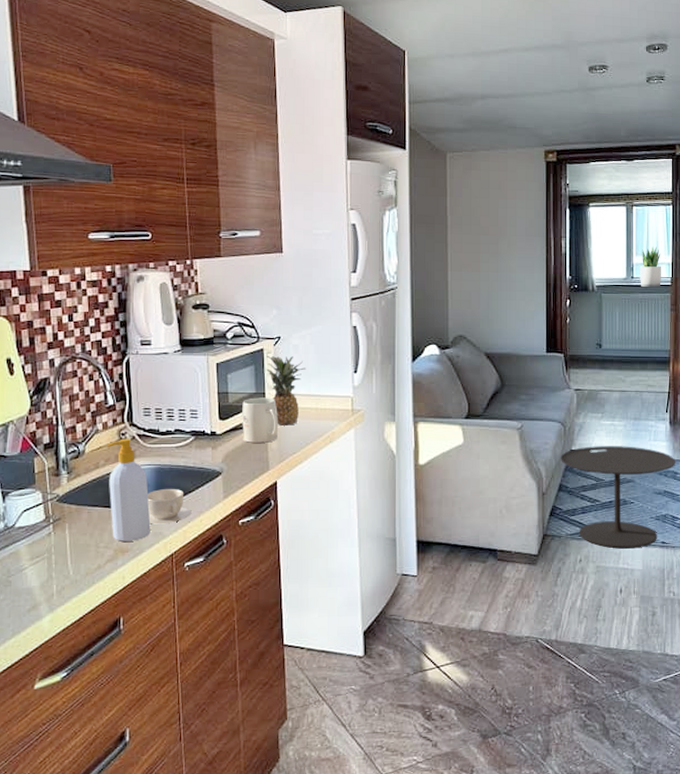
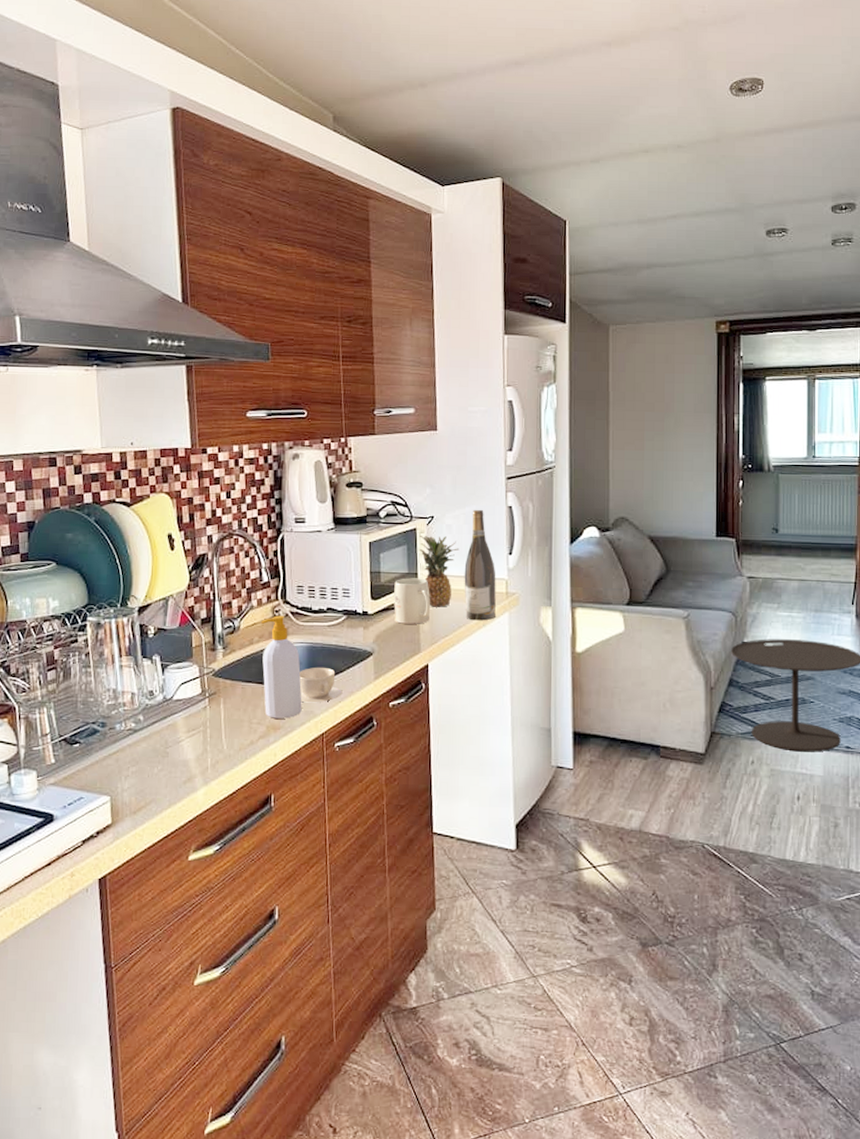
wine bottle: none [311,329,342,438] -> present [464,509,496,621]
planter: present [640,246,661,287] -> none [823,423,847,467]

